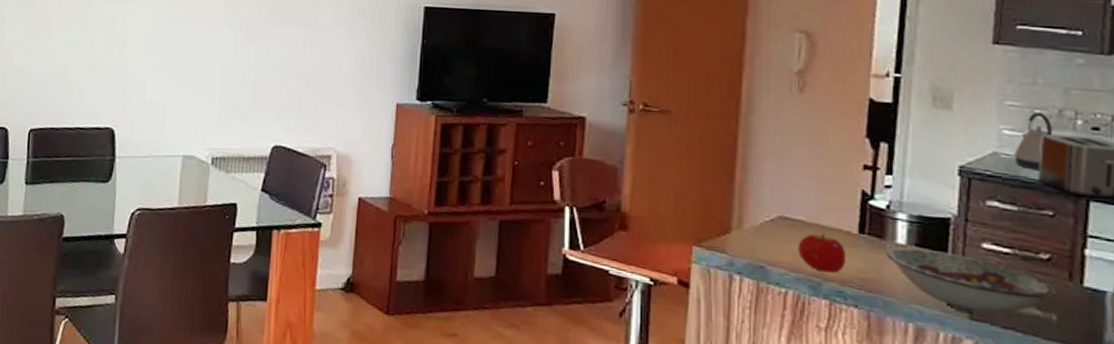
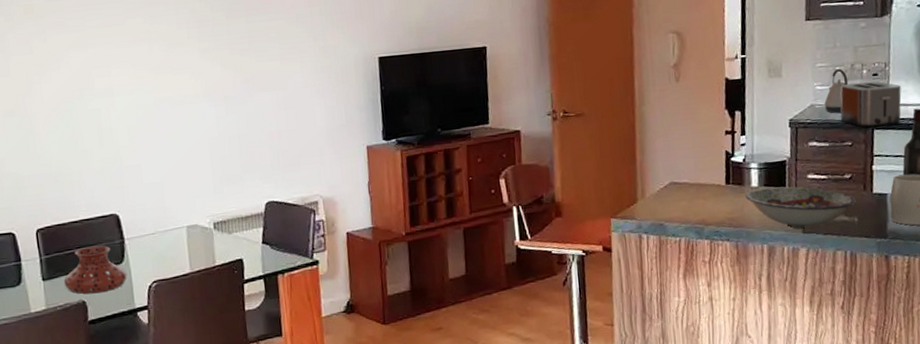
vase: none [45,157,112,209] -> present [63,246,127,294]
fruit: present [798,234,845,273] -> none [685,190,719,219]

